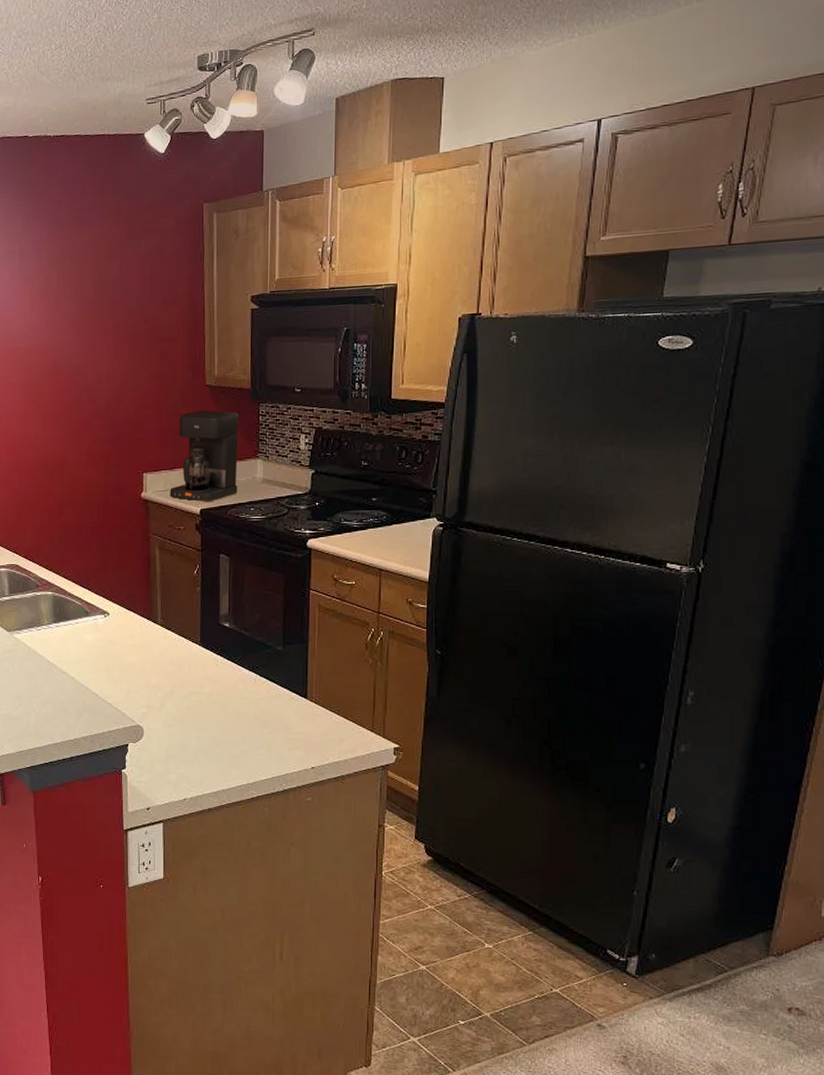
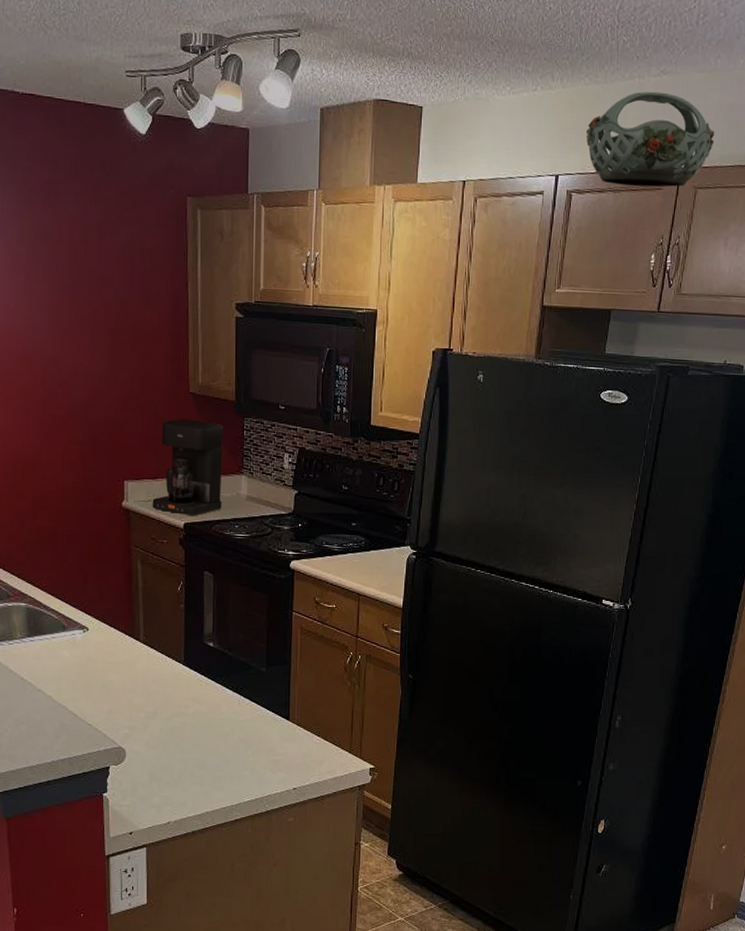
decorative basket: none [633,10,797,118] -> present [586,91,715,187]

